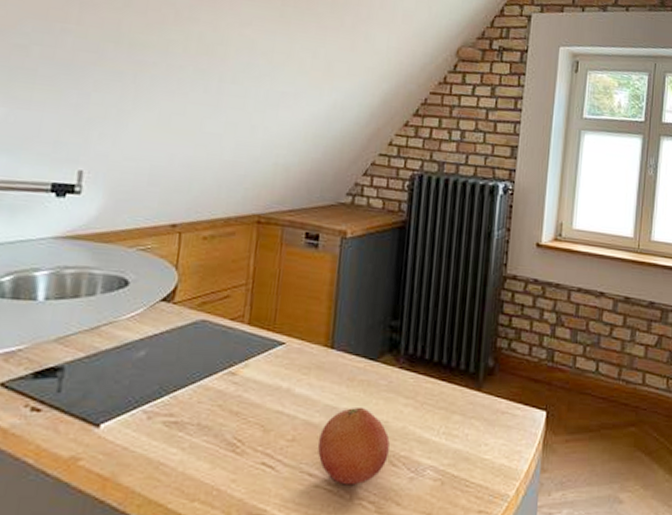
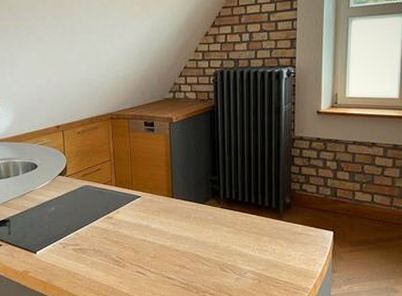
fruit: present [317,406,390,486] -> none [171,234,219,284]

